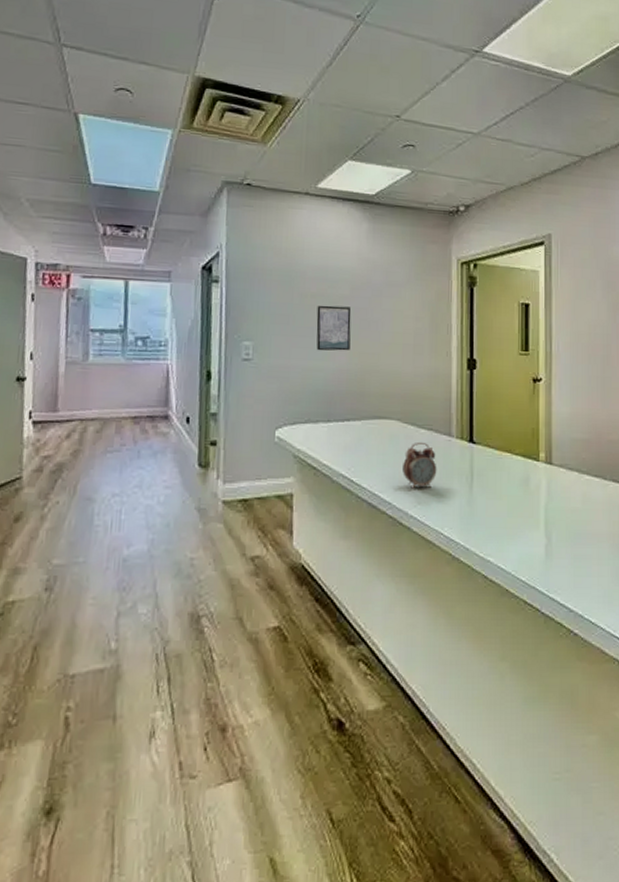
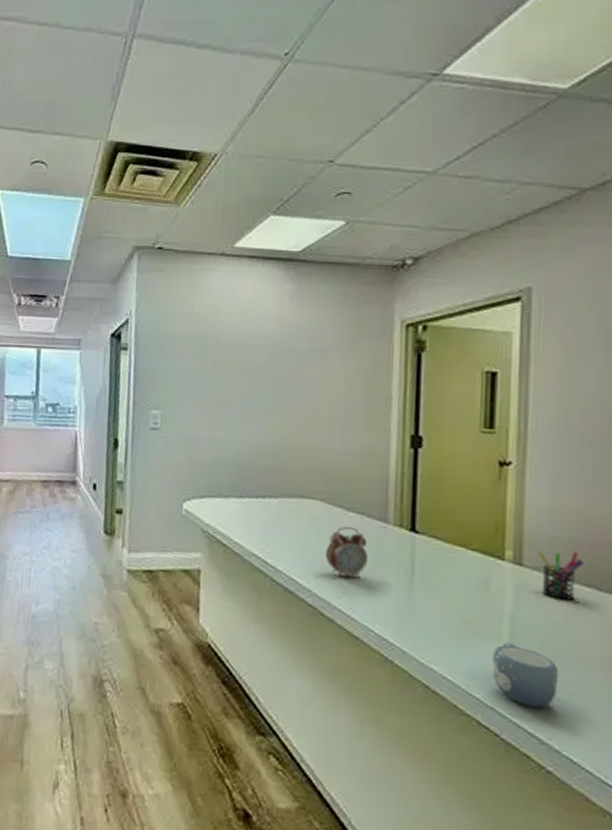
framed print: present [316,305,352,351] -> none [229,373,270,423]
mug: none [533,530,580,581] -> present [492,642,559,708]
pen holder: none [562,449,594,490] -> present [537,551,585,601]

